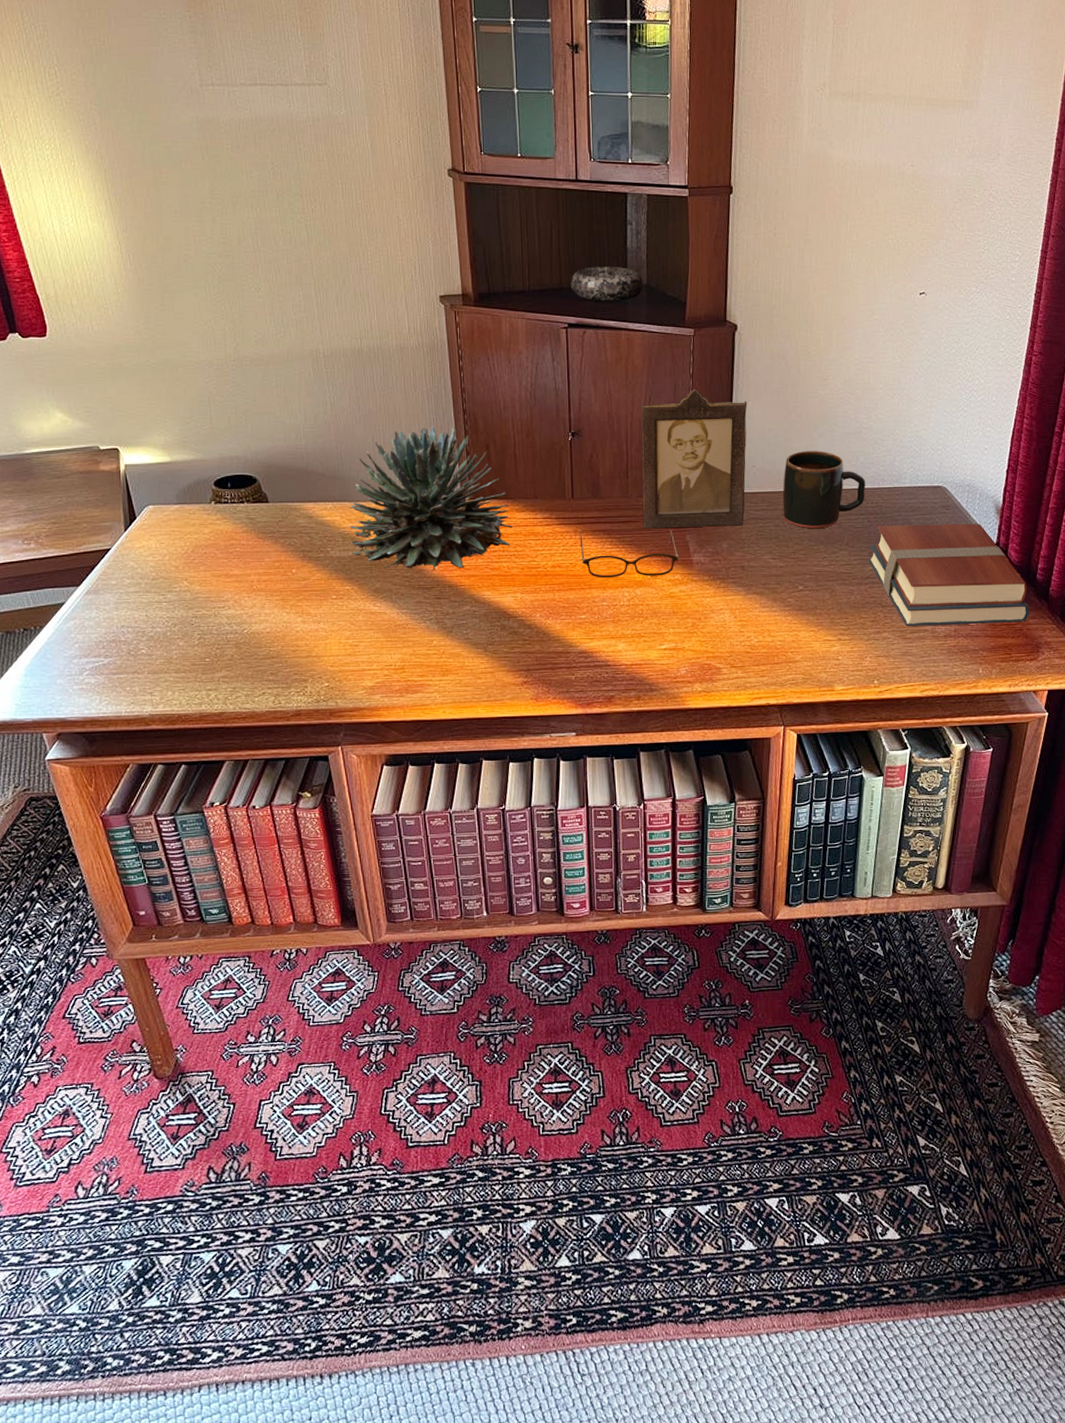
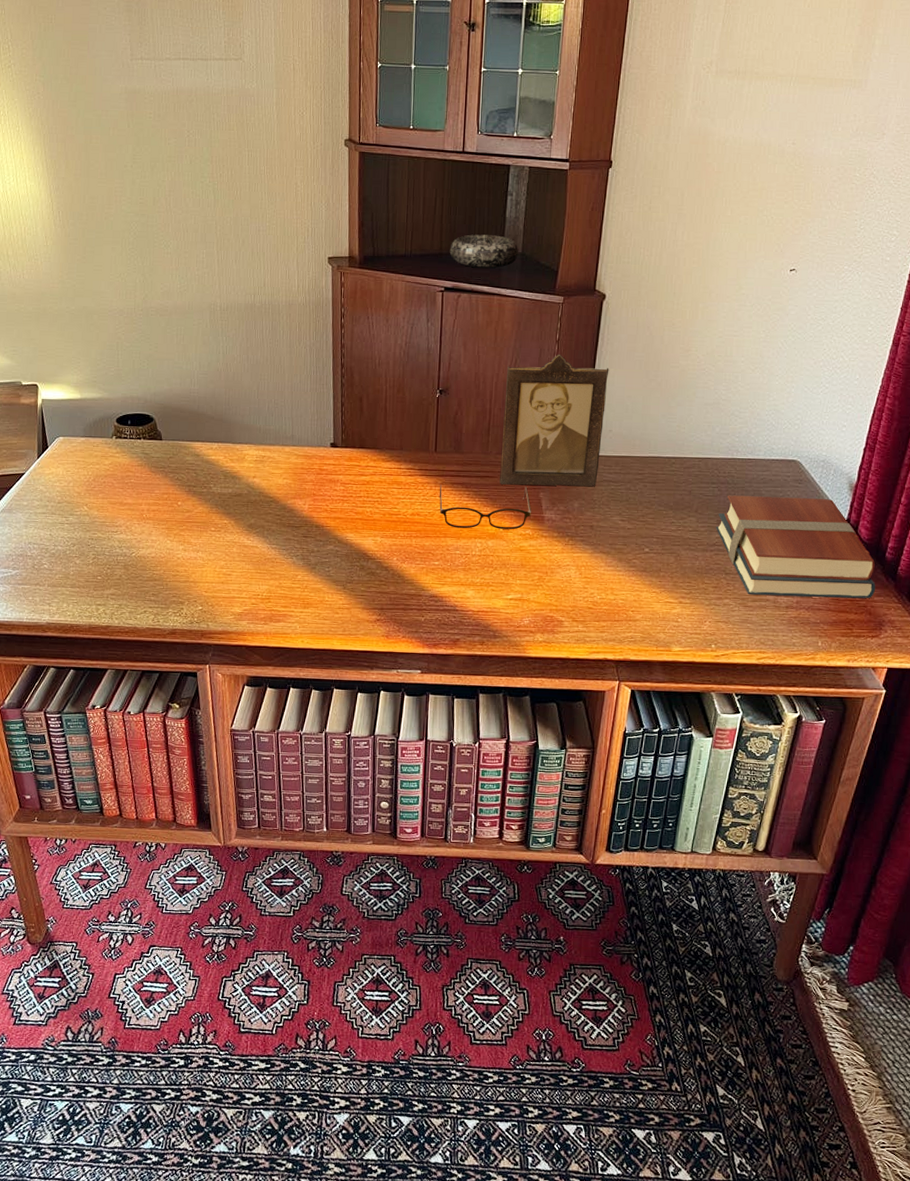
succulent plant: present [349,425,512,576] -> none [231,377,378,514]
mug: present [782,451,866,529] -> none [635,419,720,495]

